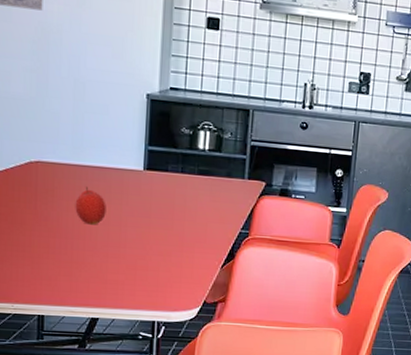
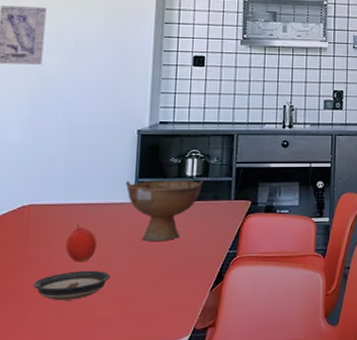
saucer: none [44,232,121,261] -> present [32,270,111,301]
bowl: none [134,147,217,213] -> present [125,179,204,241]

